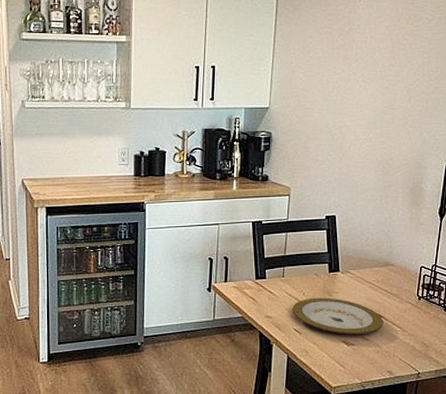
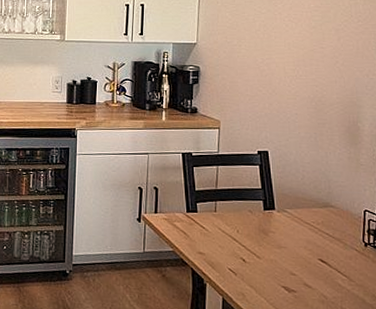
plate: present [292,297,384,334] -> none [226,236,327,281]

